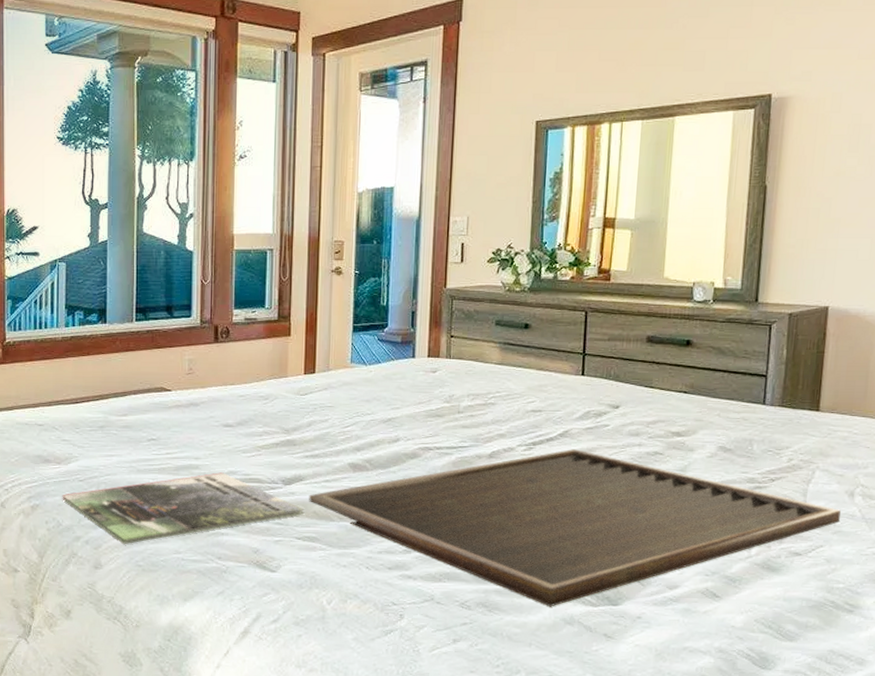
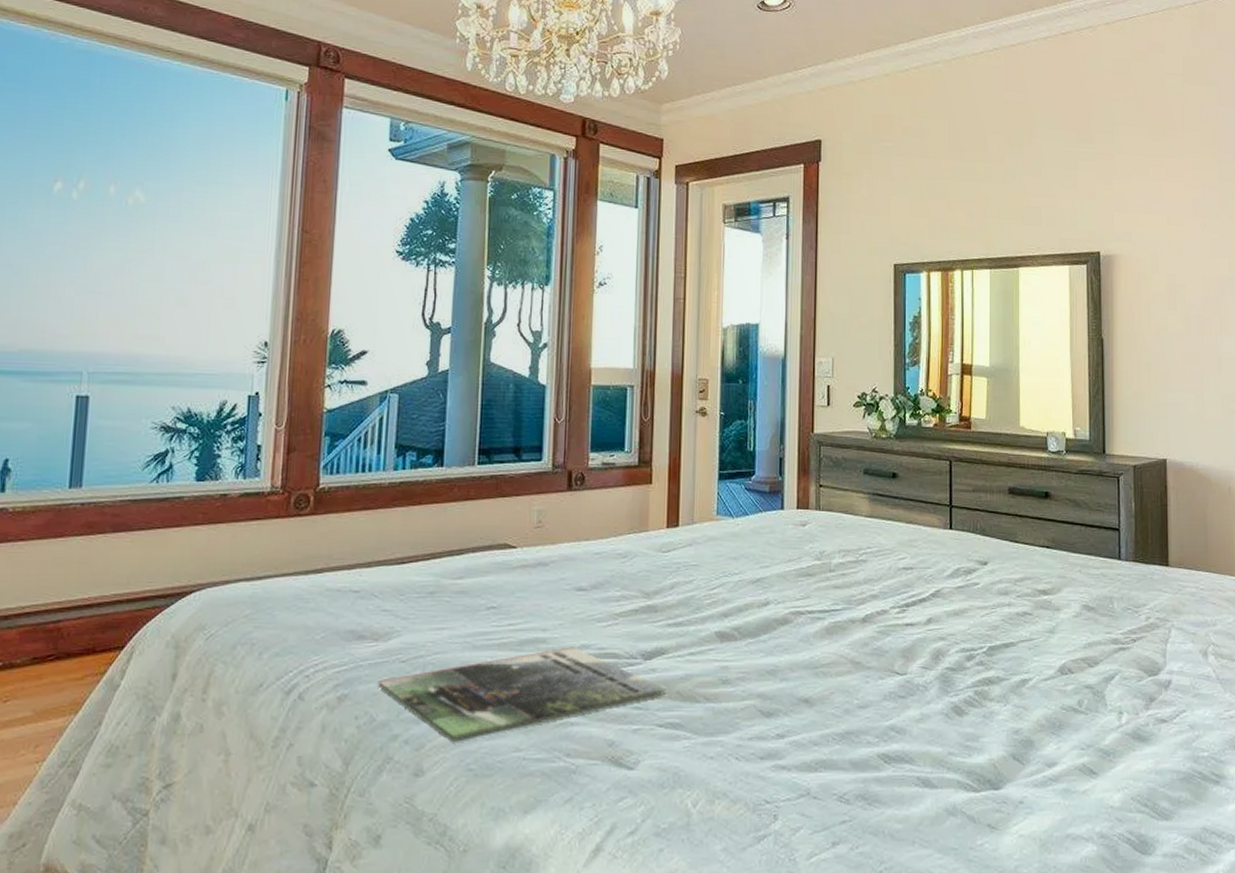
tray: present [309,449,841,607] -> none [672,611,1199,796]

